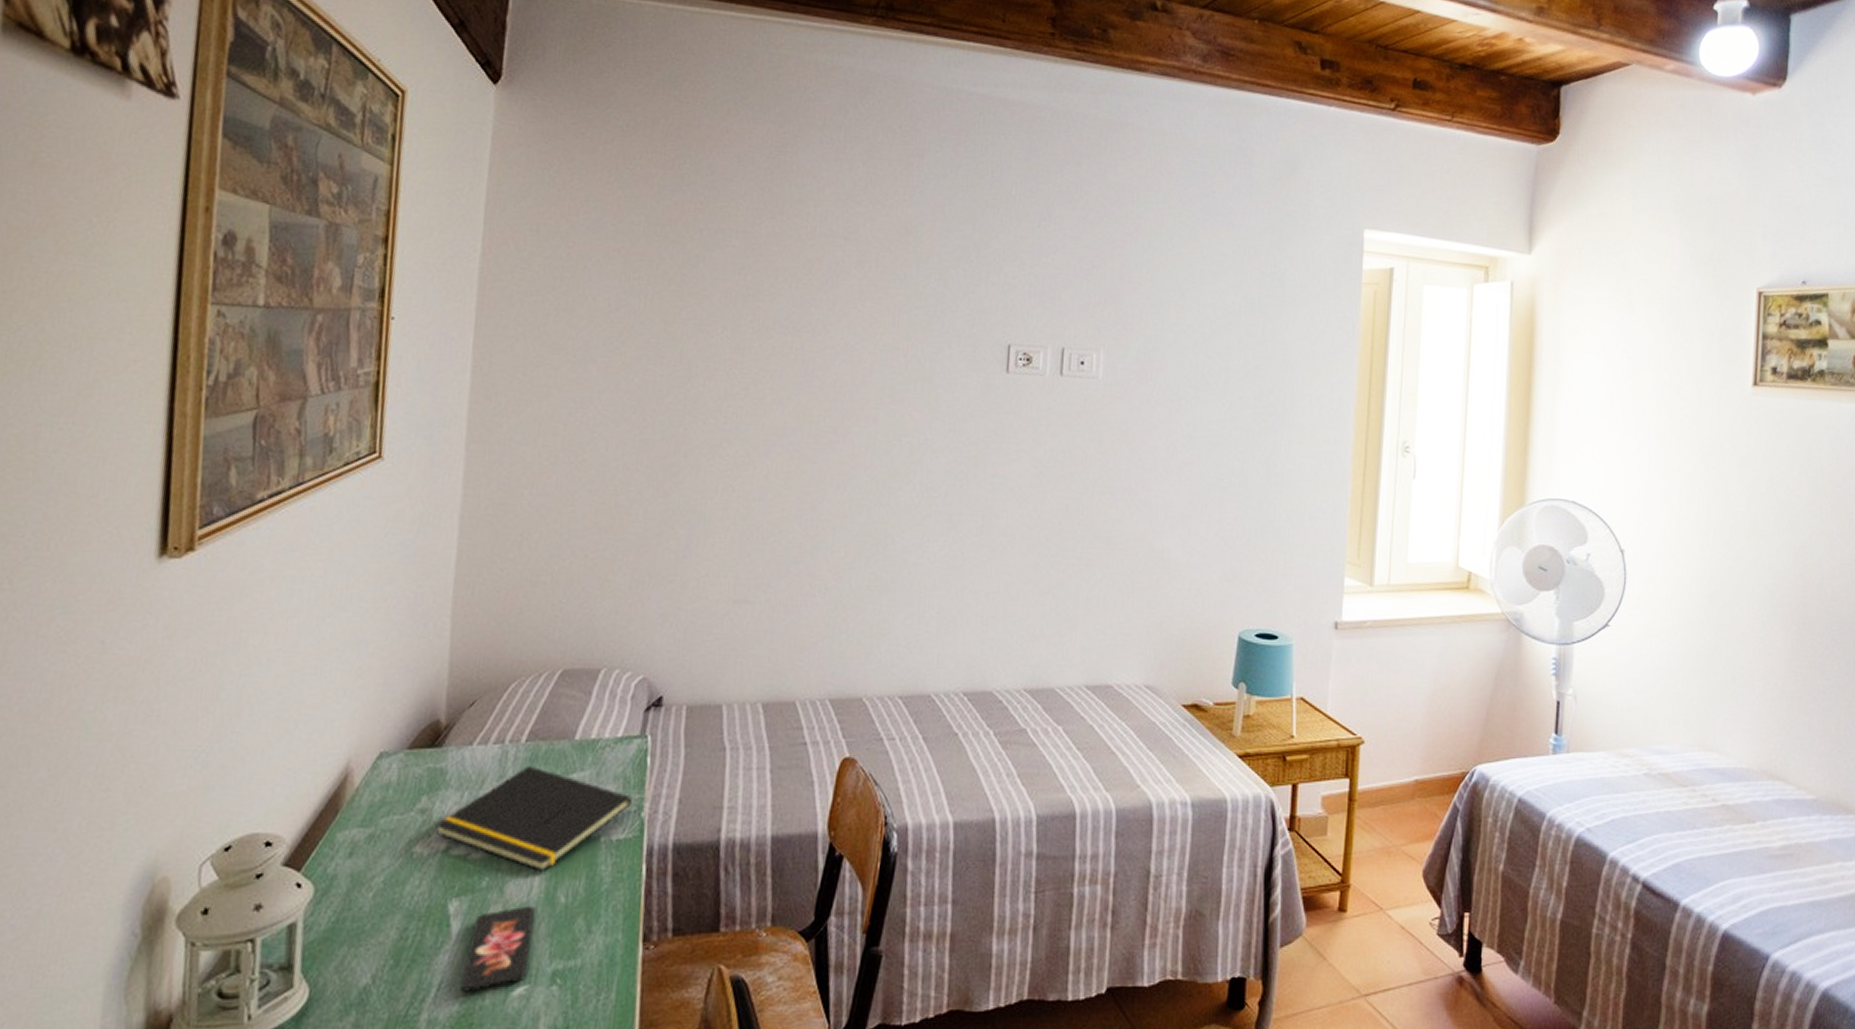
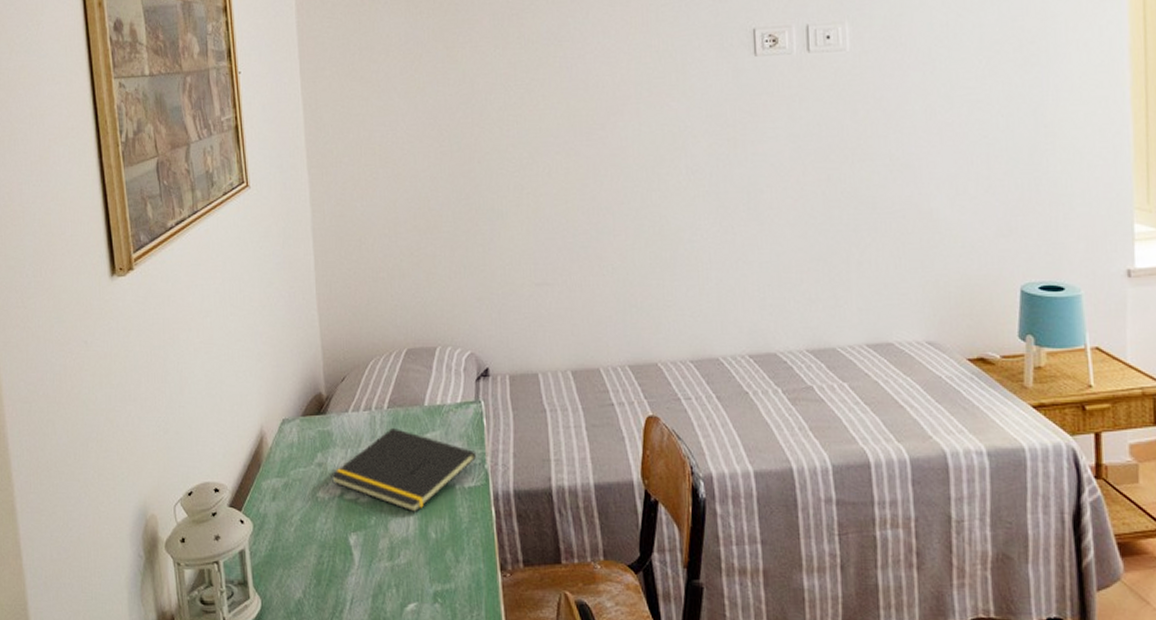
smartphone: present [459,905,534,992] -> none [366,539,414,606]

